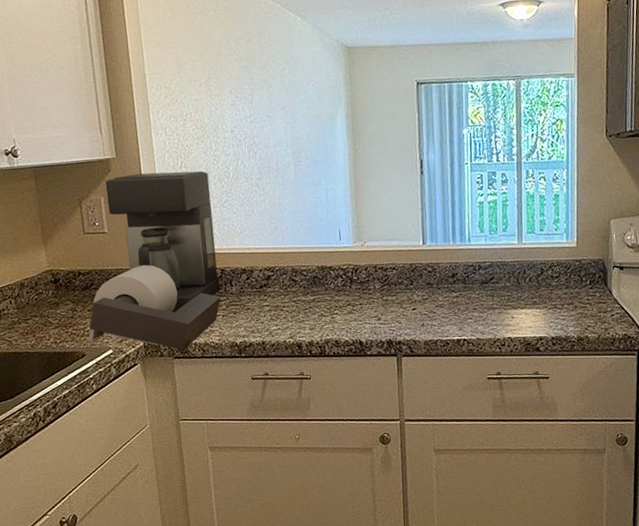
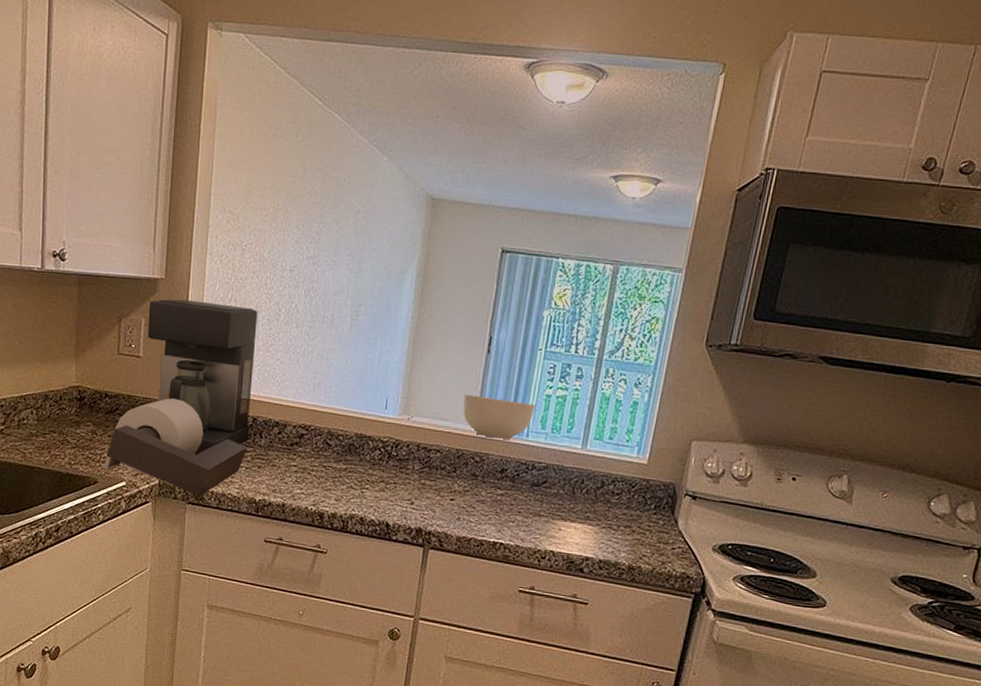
bowl: none [407,212,472,248] -> present [463,394,536,439]

